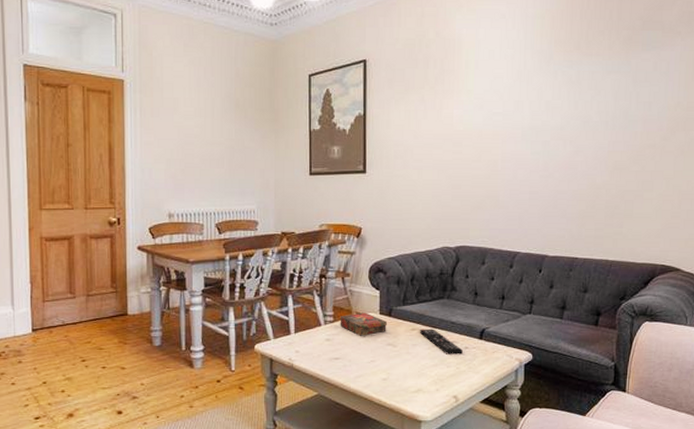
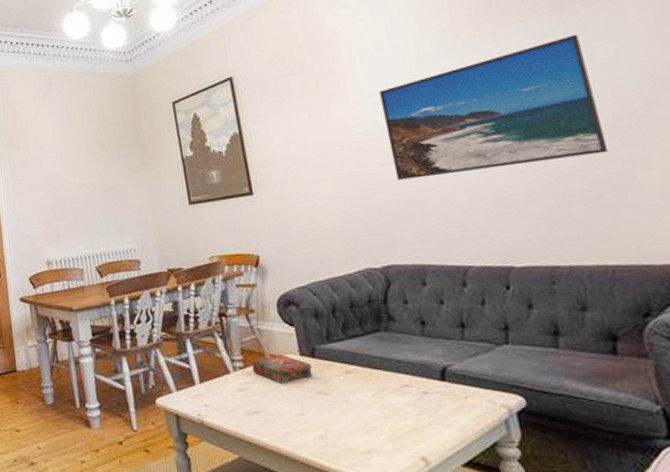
remote control: present [419,329,463,354] -> none [355,370,422,403]
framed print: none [481,73,634,176] -> present [379,34,609,180]

